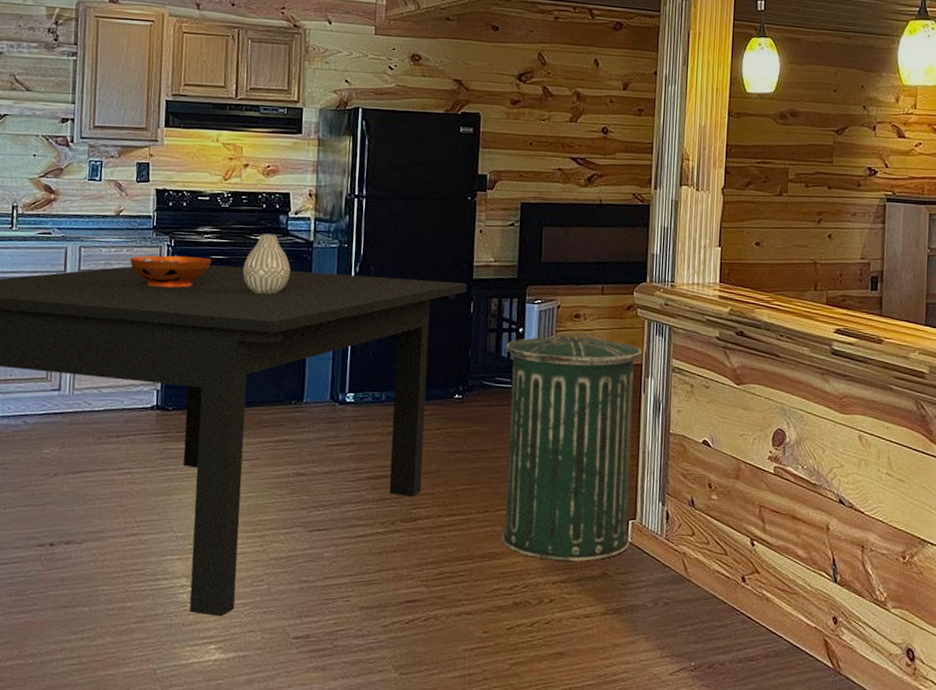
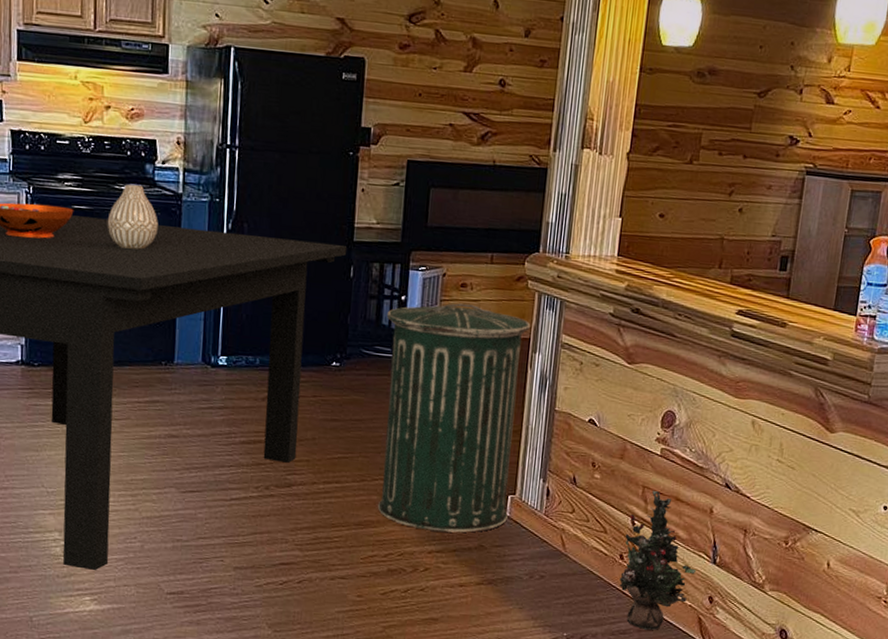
decorative plant: none [738,509,817,655] -> present [618,490,696,630]

